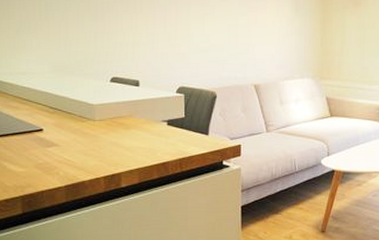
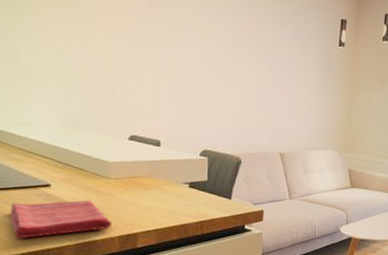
dish towel: none [9,142,98,182] -> present [10,200,113,239]

